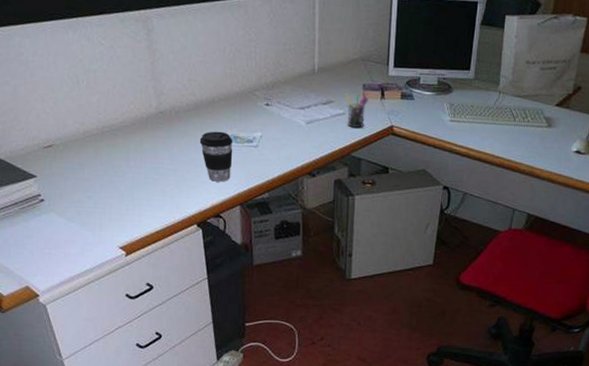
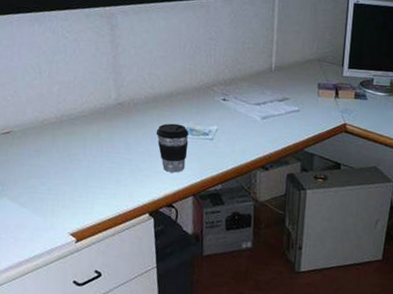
pen holder: present [345,92,369,129] -> none [300,91,324,125]

